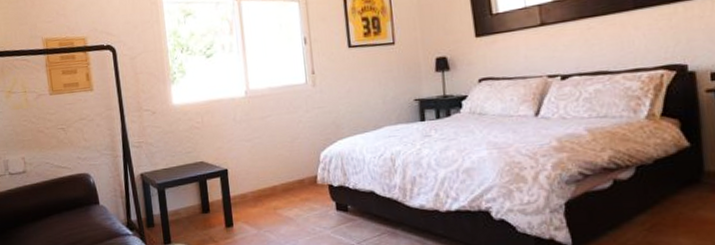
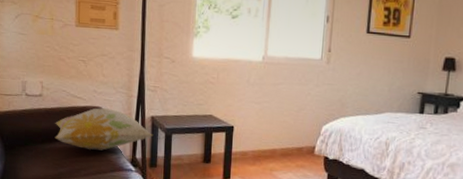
decorative pillow: none [43,173,145,220] -> present [54,108,152,151]

